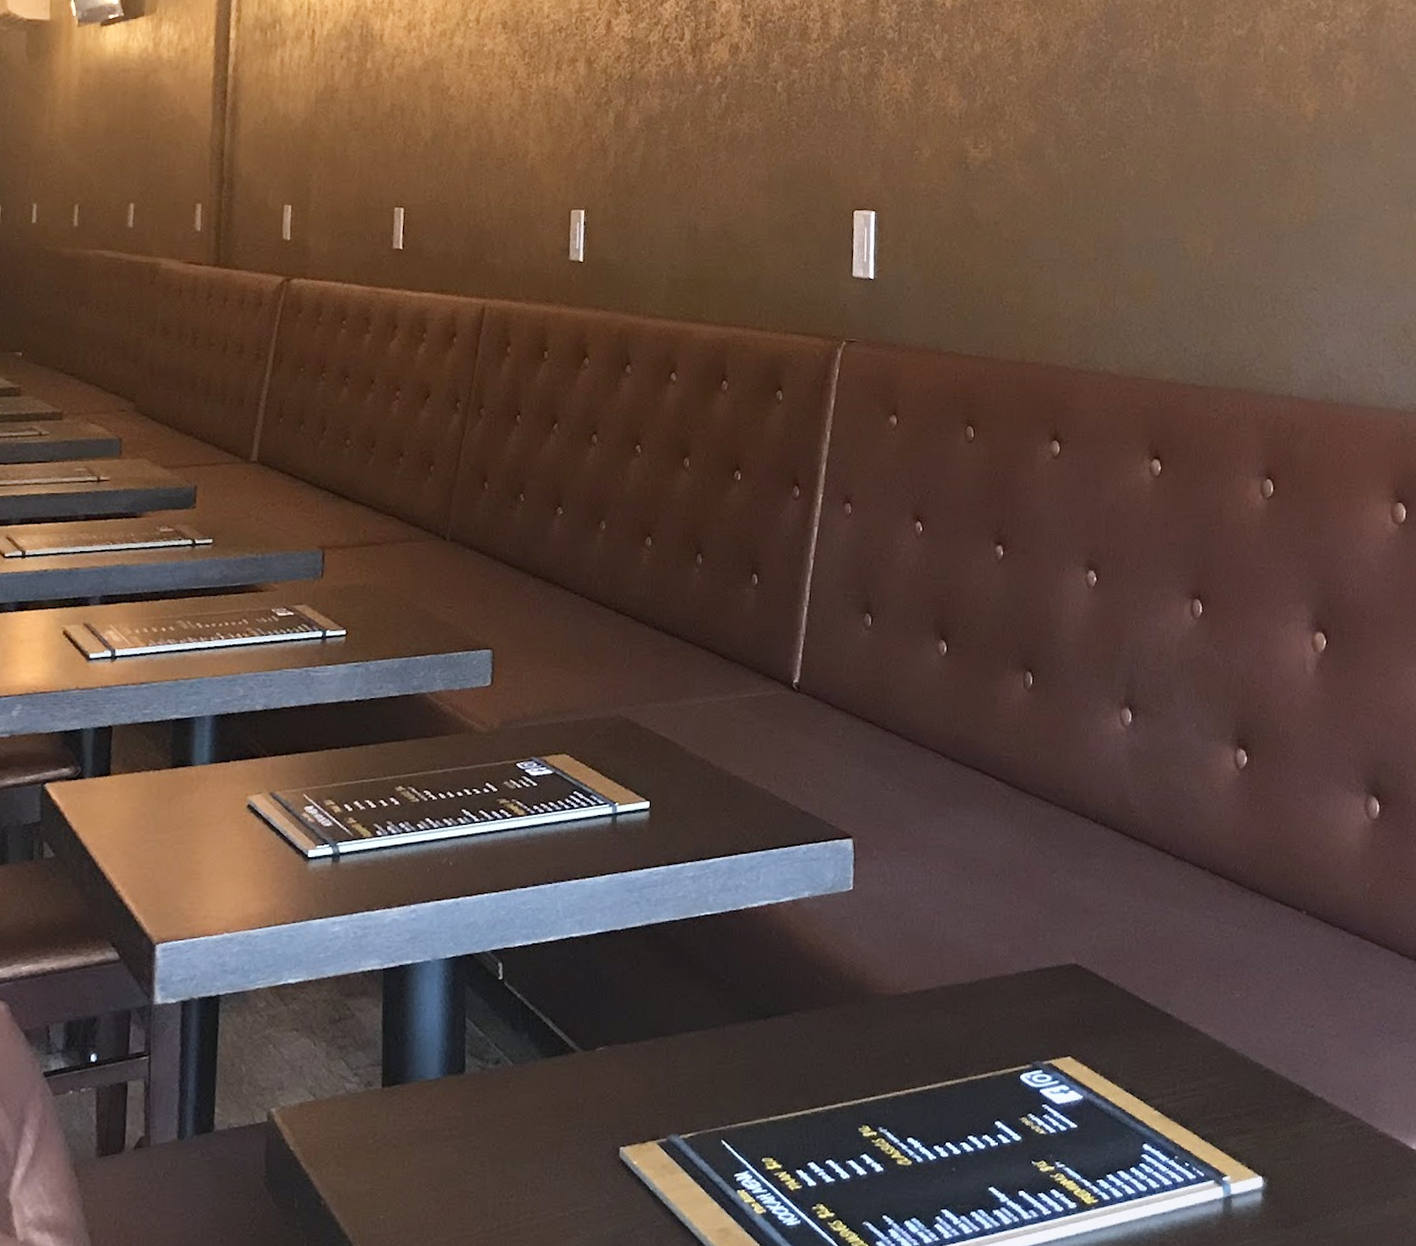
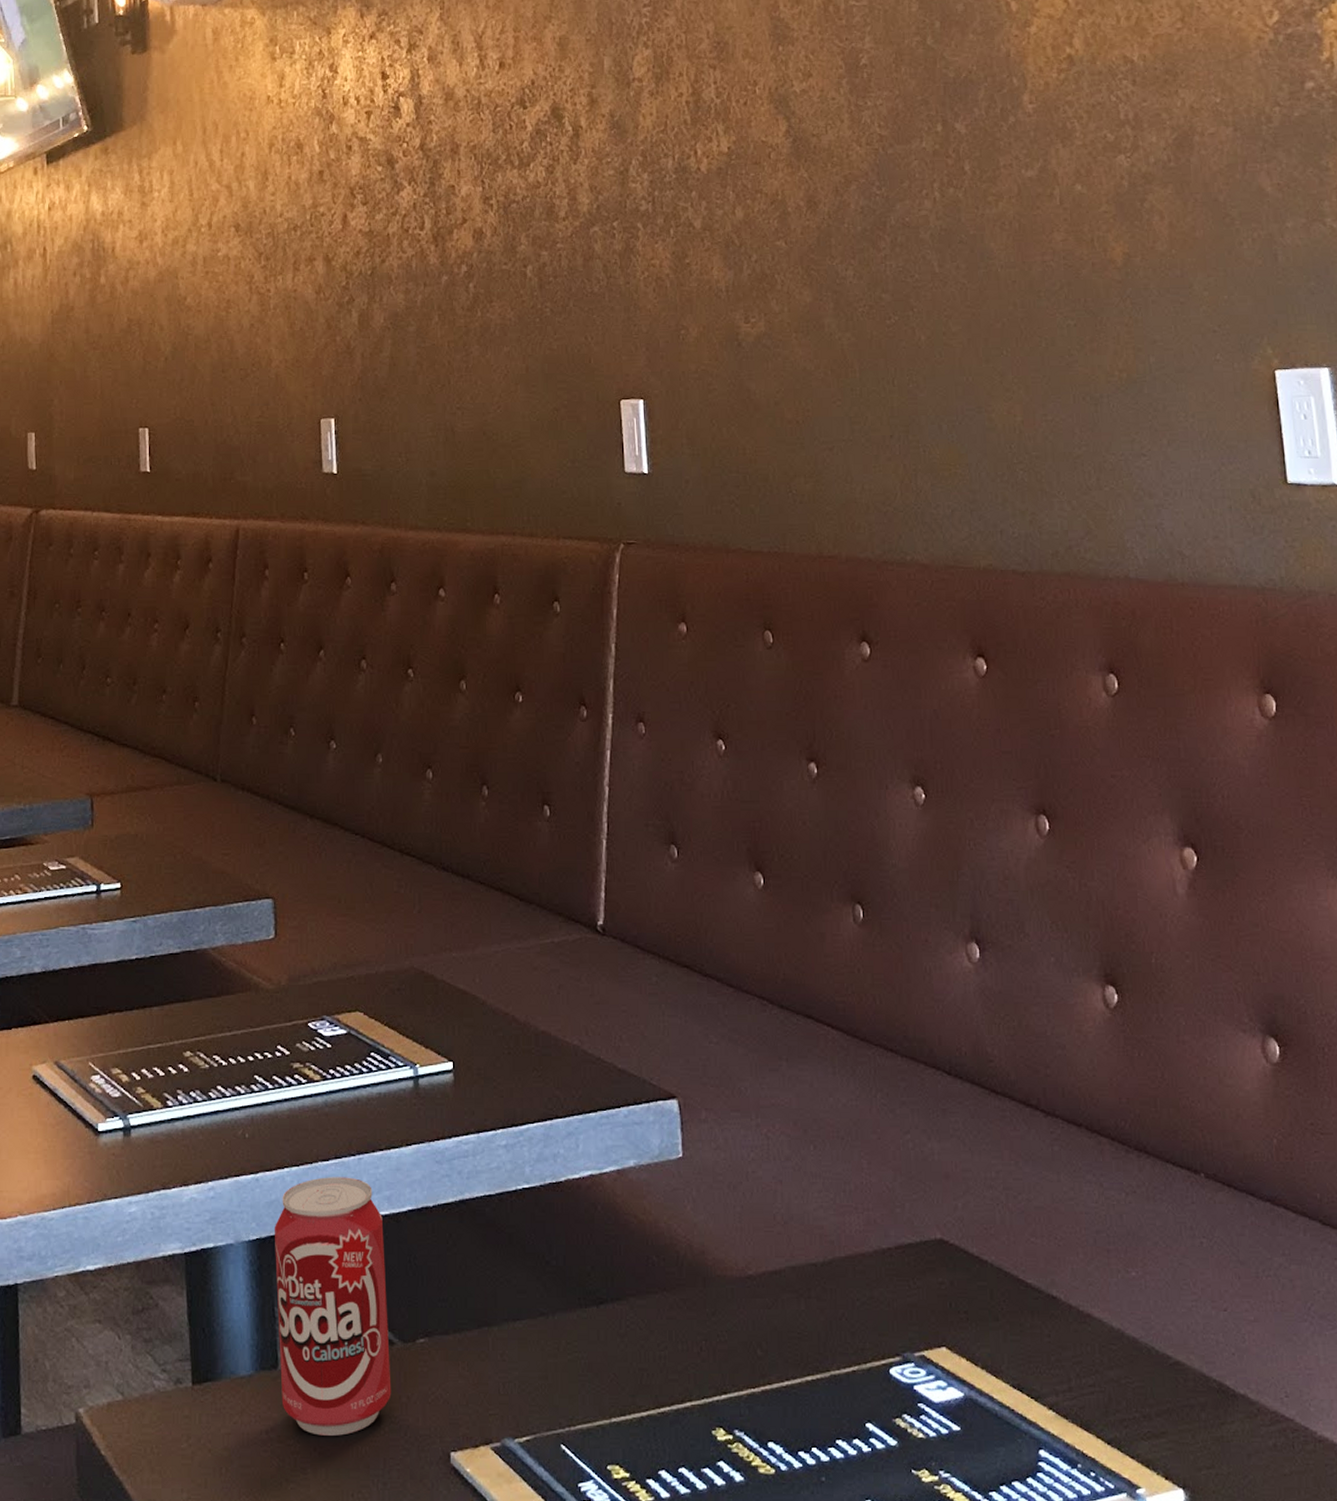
beverage can: none [465,902,574,1133] -> present [274,1177,392,1436]

